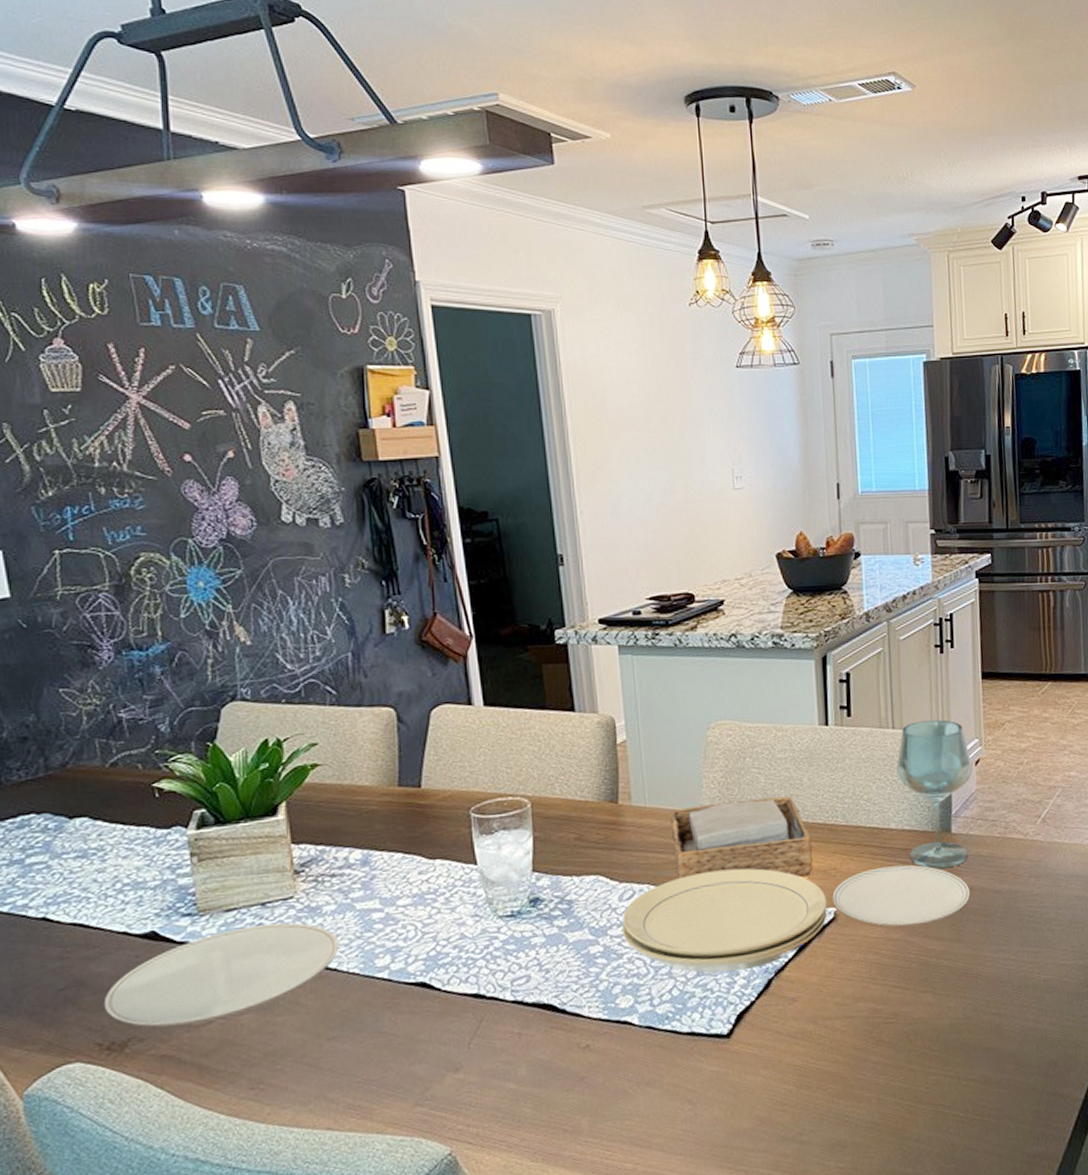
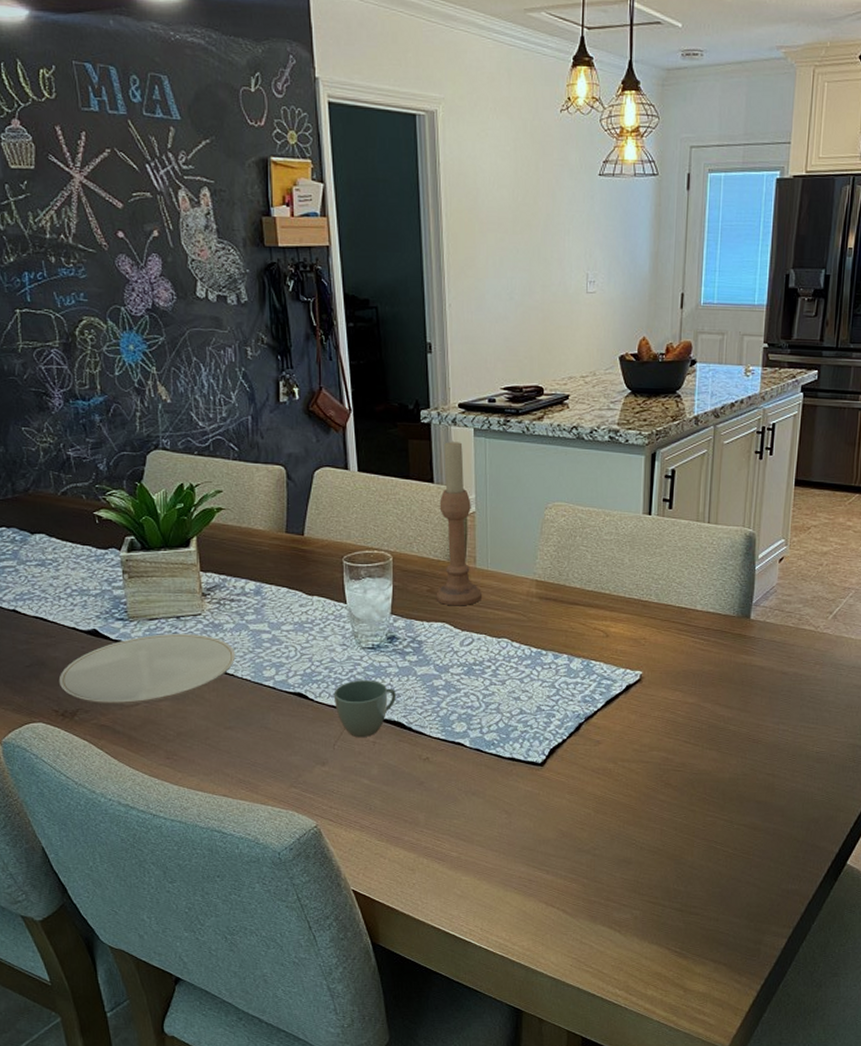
cup: none [465,955,546,1031] -> present [333,680,397,738]
candlestick: none [583,661,641,854] -> present [436,440,481,606]
plate: present [621,868,828,974] -> none [461,629,635,714]
napkin holder: present [670,796,813,880] -> none [507,572,627,642]
plate: present [832,865,970,927] -> none [640,642,760,693]
wine glass: present [896,720,973,869] -> none [707,519,776,649]

